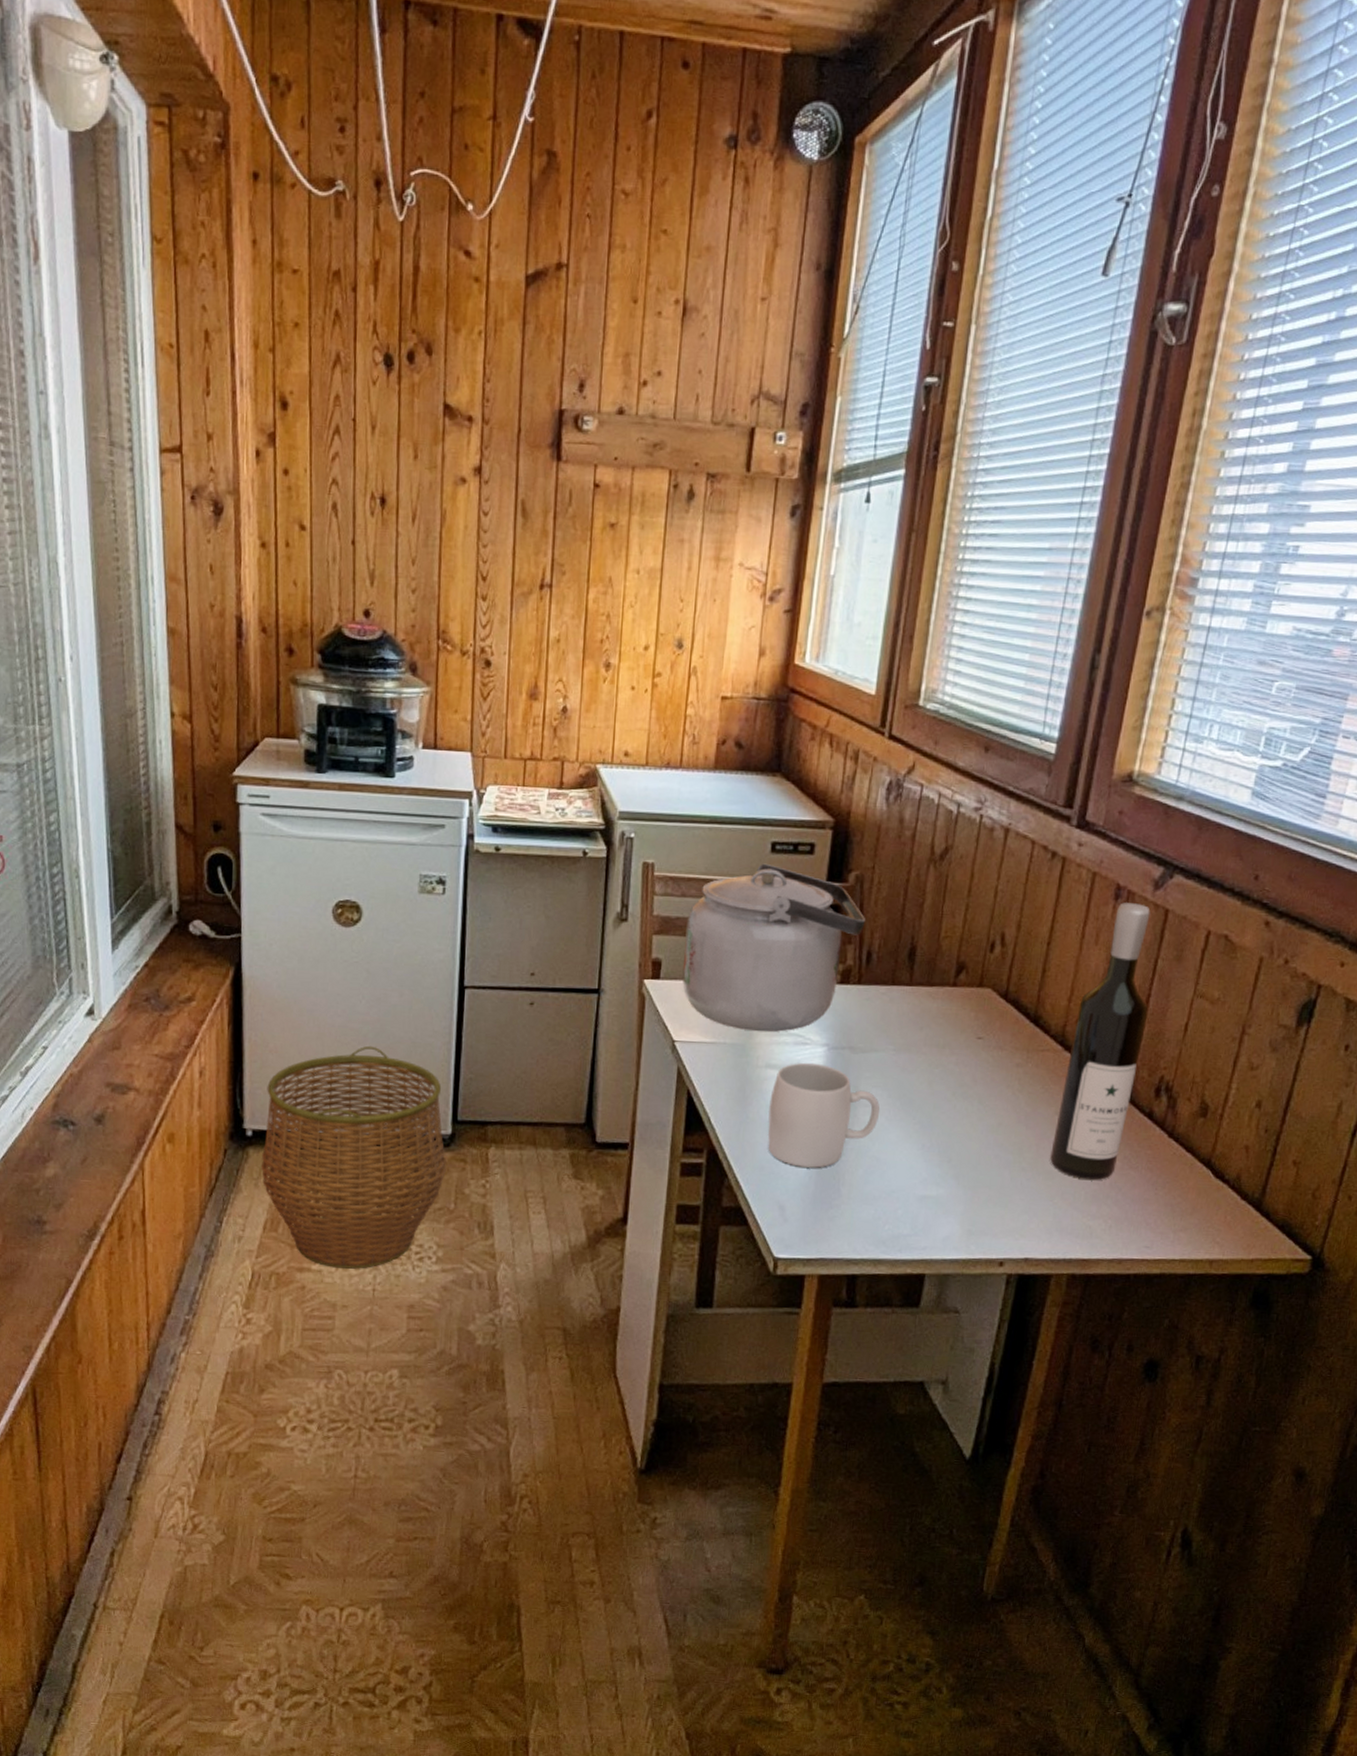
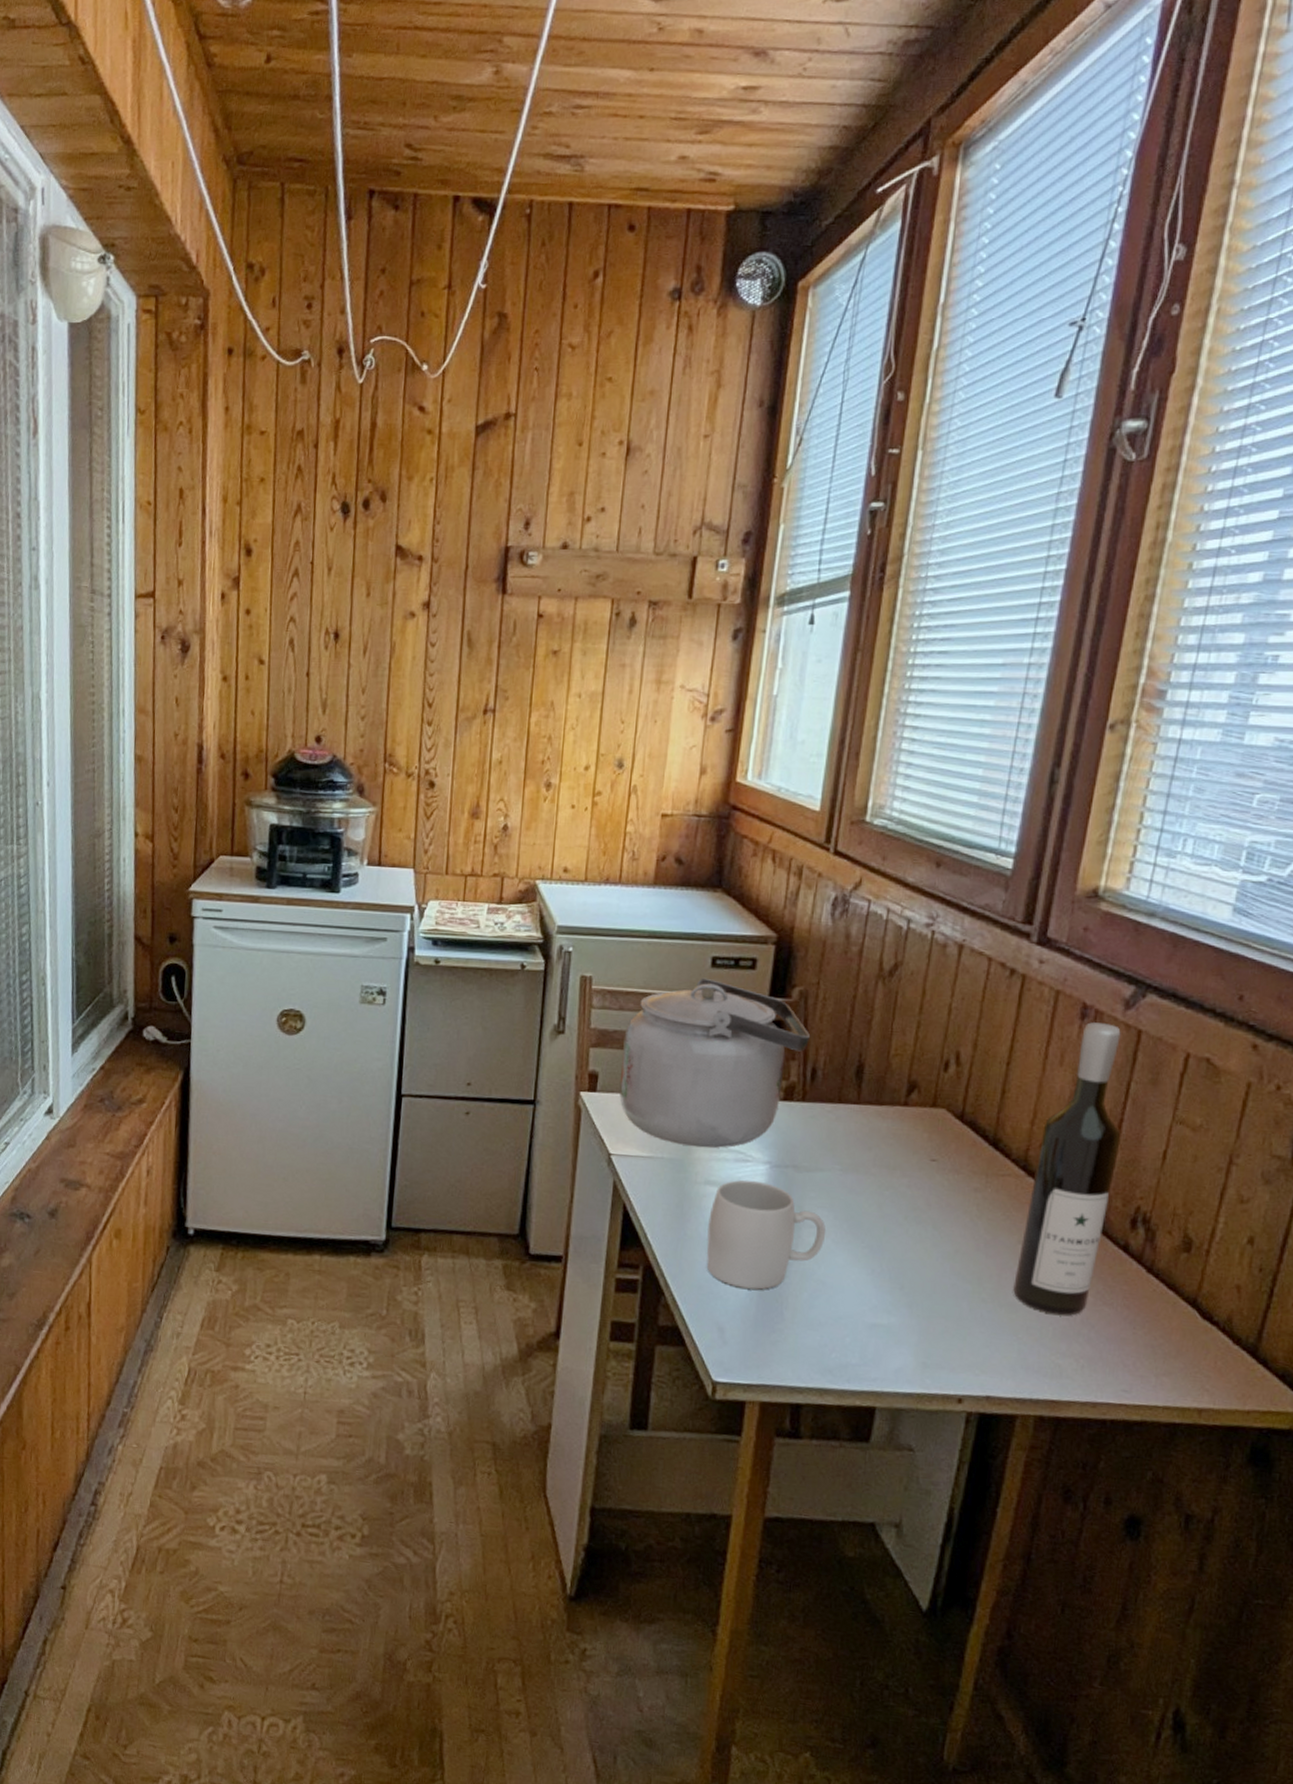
basket: present [262,1045,447,1269] -> none [201,1150,380,1371]

